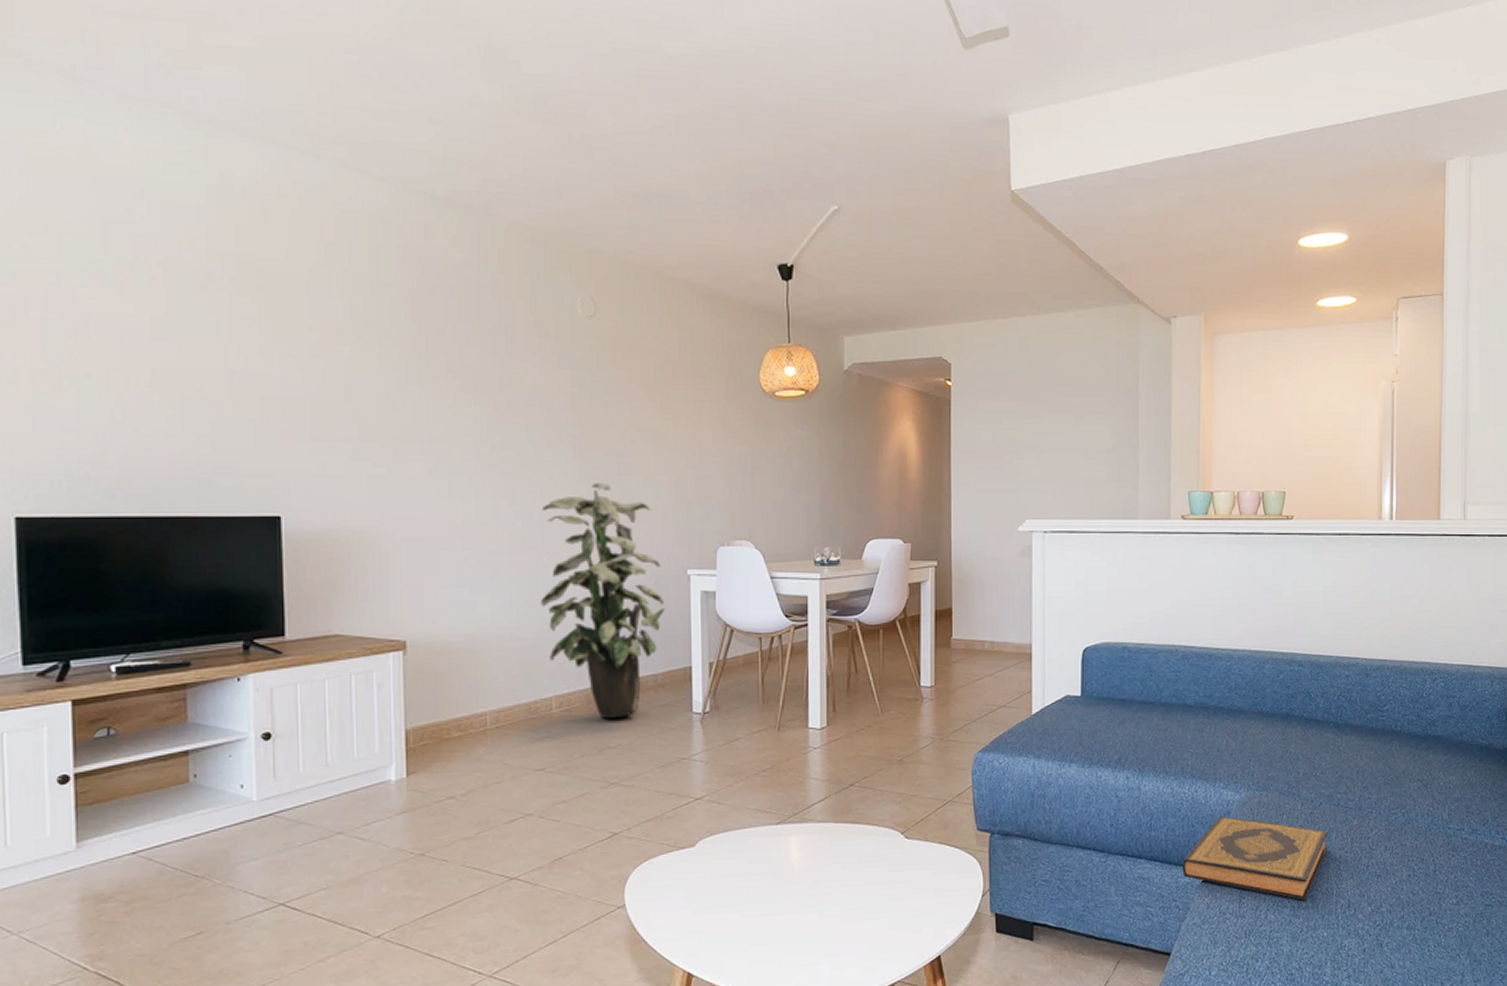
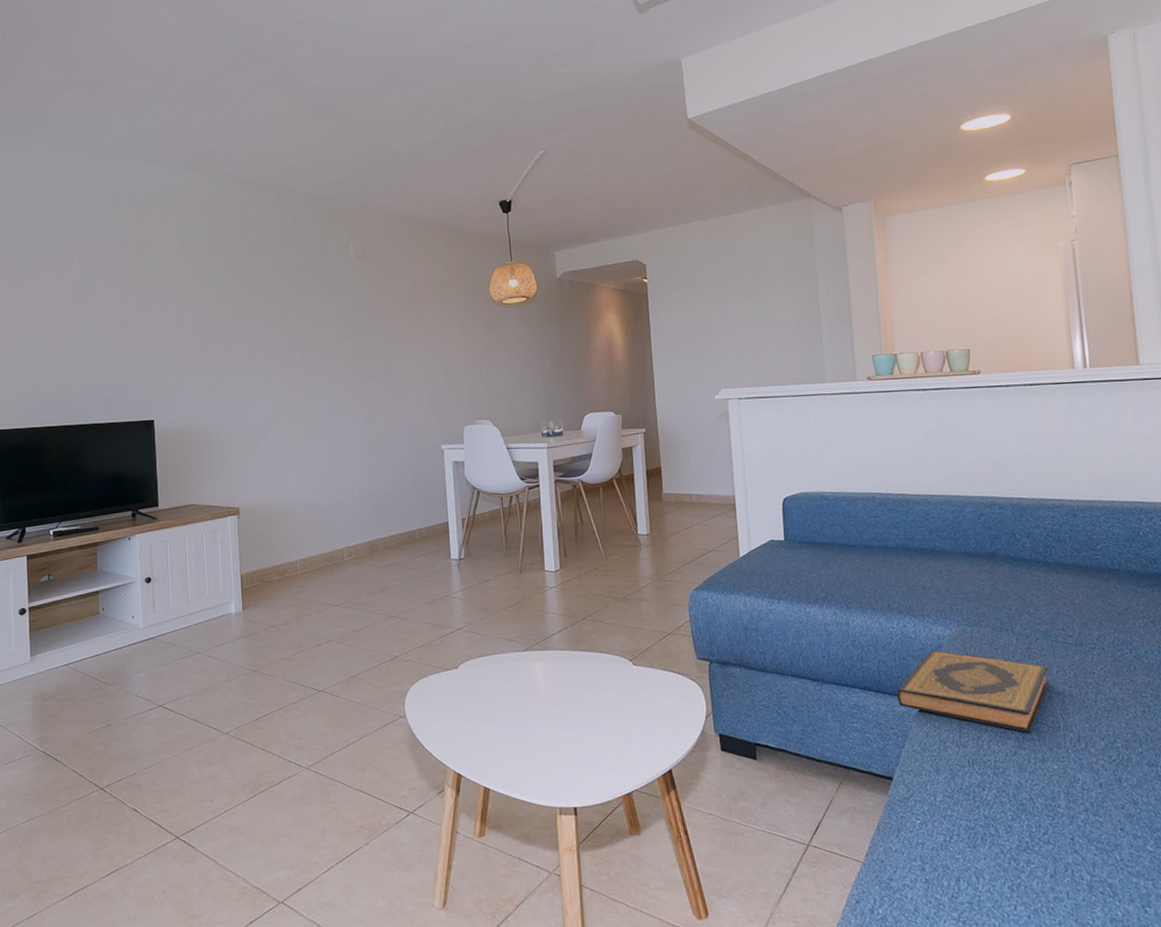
indoor plant: present [541,483,665,719] -> none [331,381,426,565]

